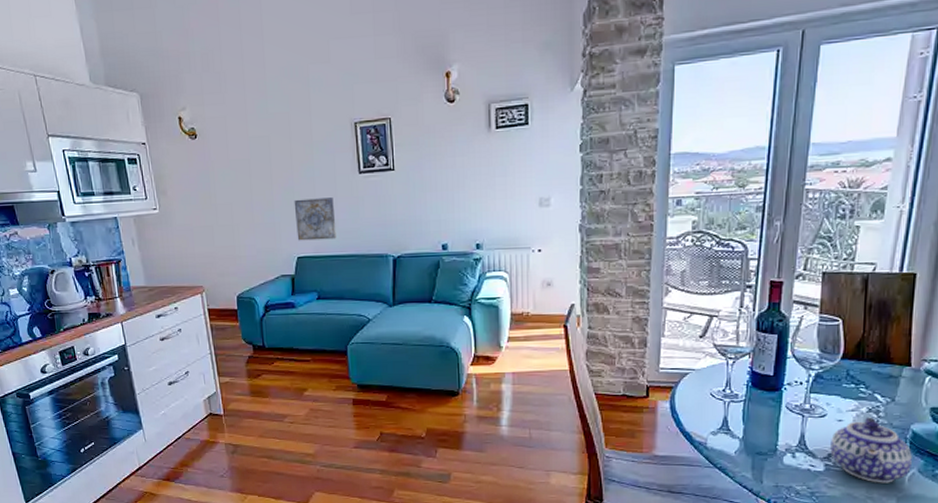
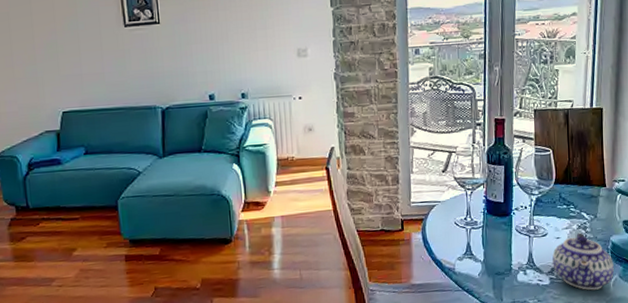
wall art: present [294,197,337,241] -> none [57,51,103,95]

